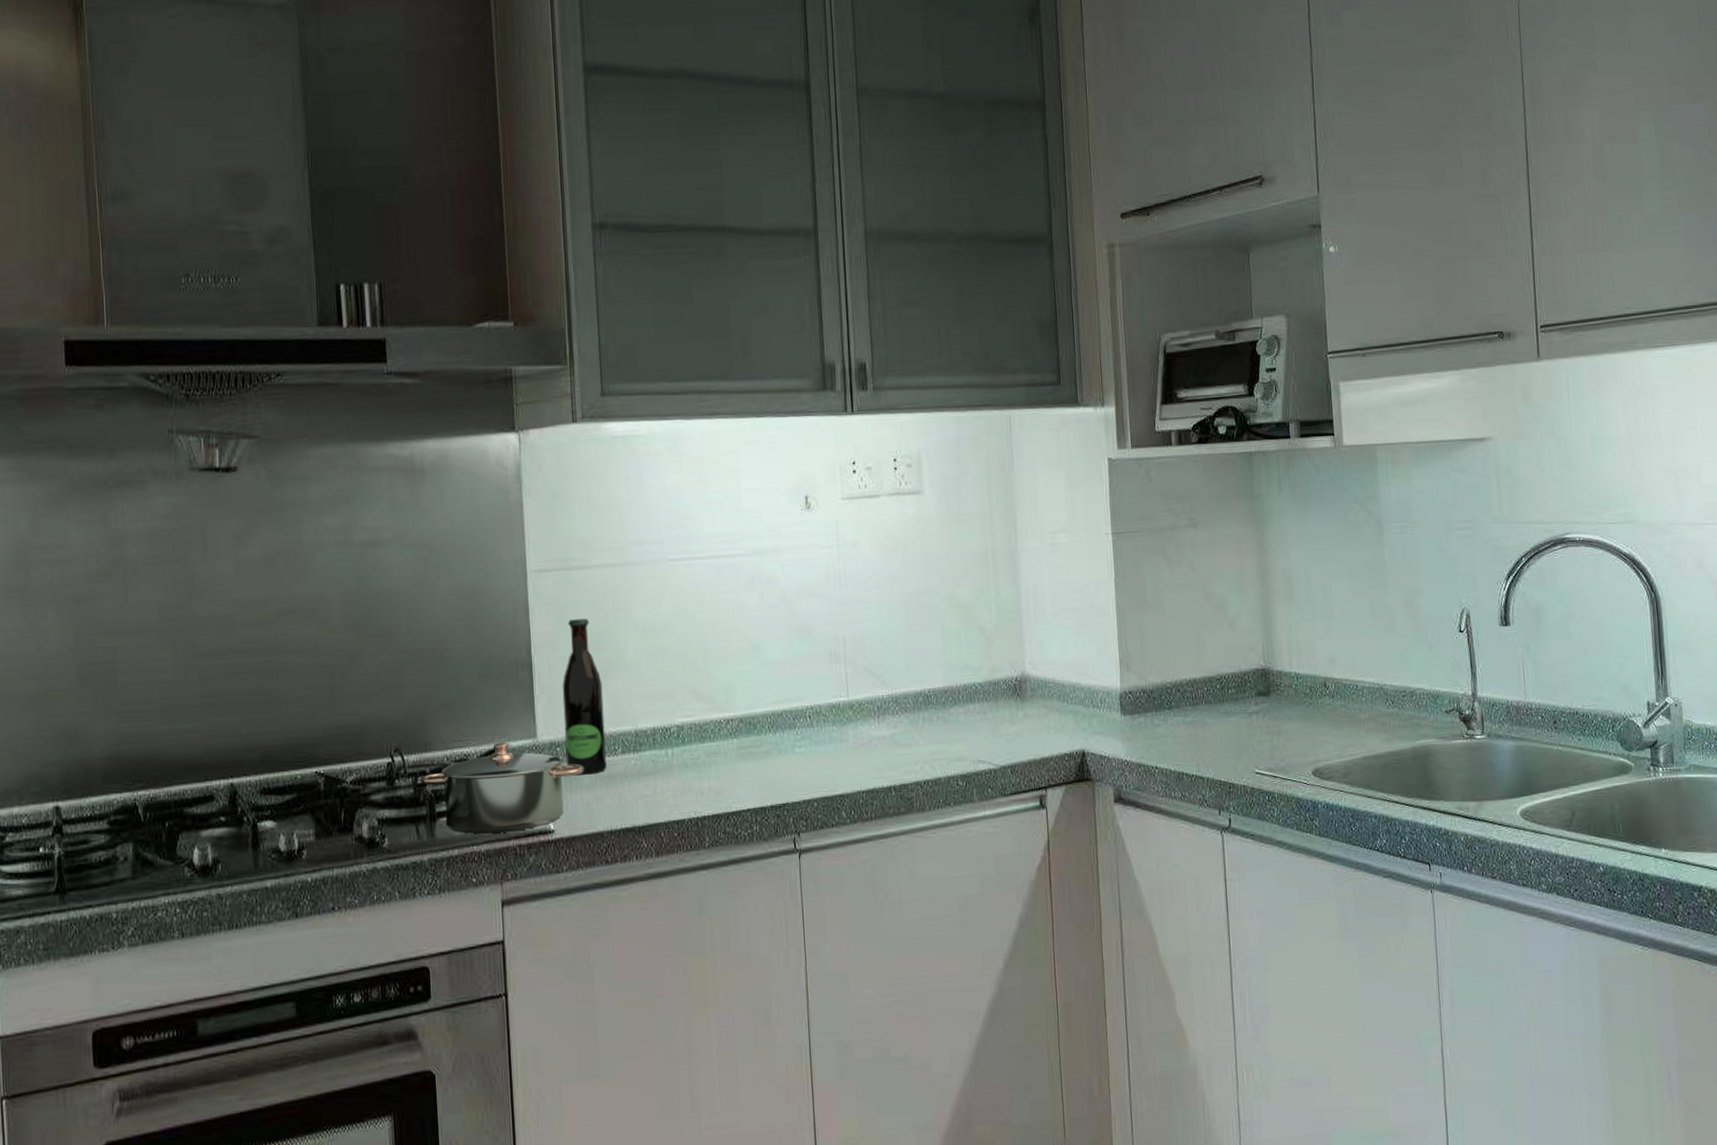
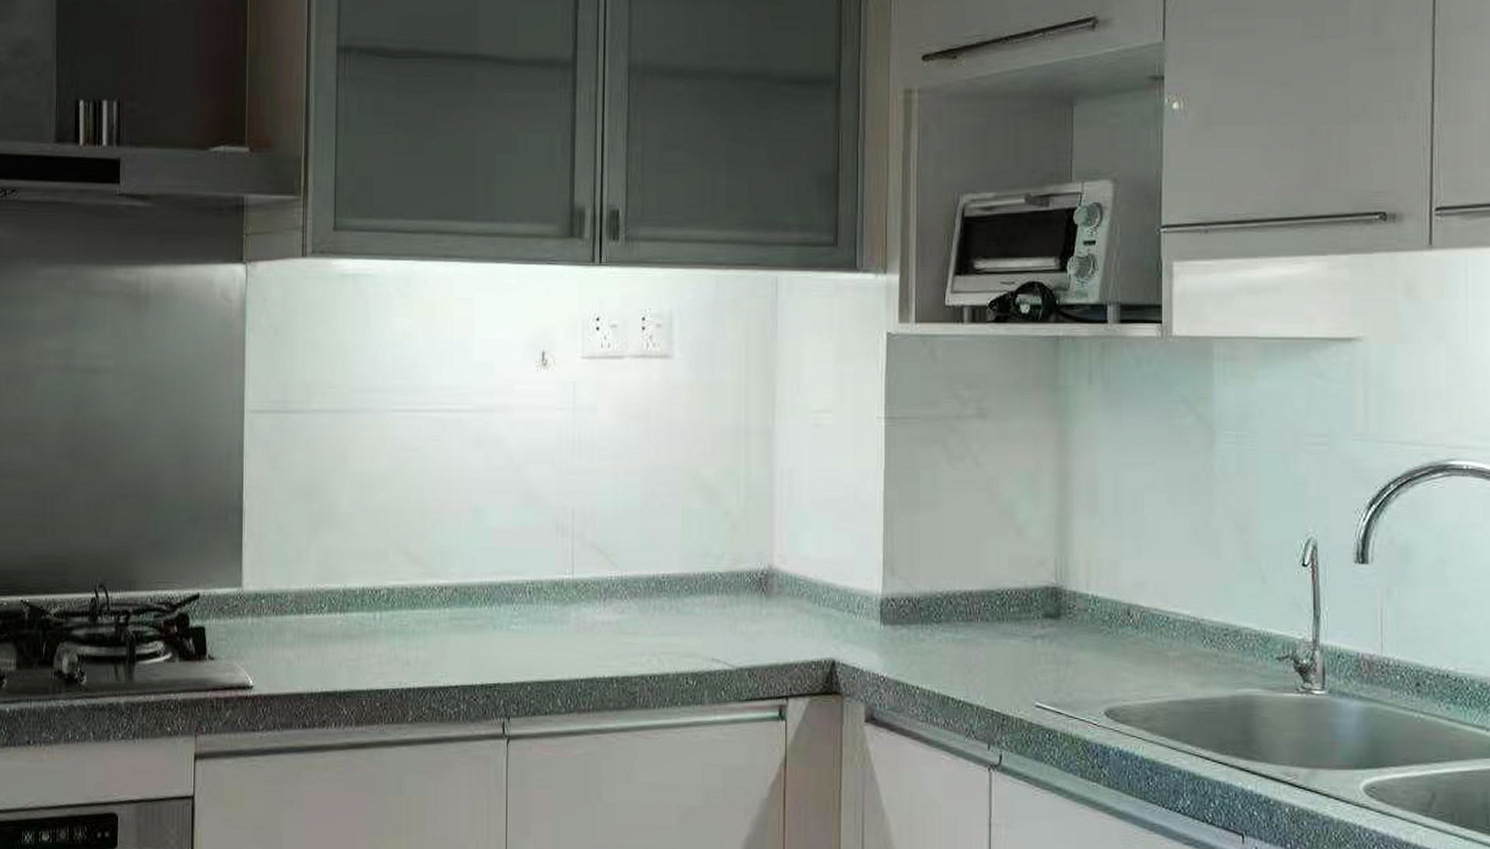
cooking pot: present [421,742,585,834] -> none [123,588,289,683]
bottle: present [562,618,607,775] -> none [270,464,313,631]

